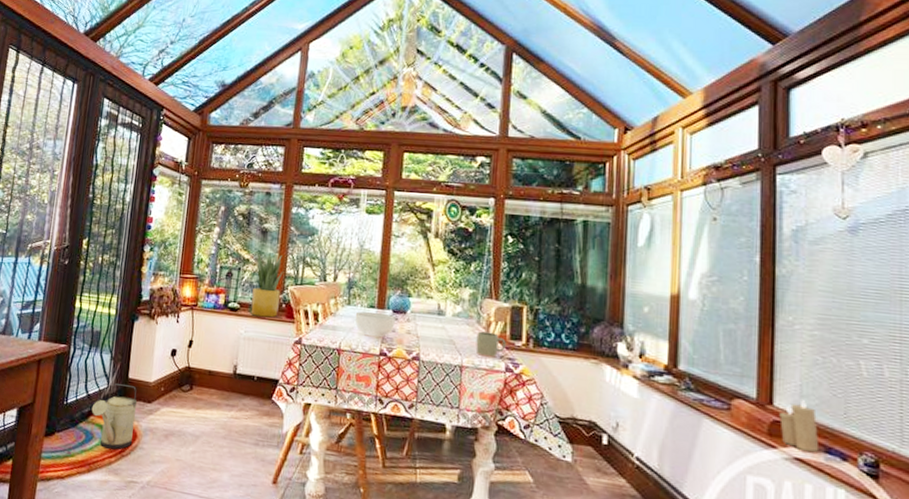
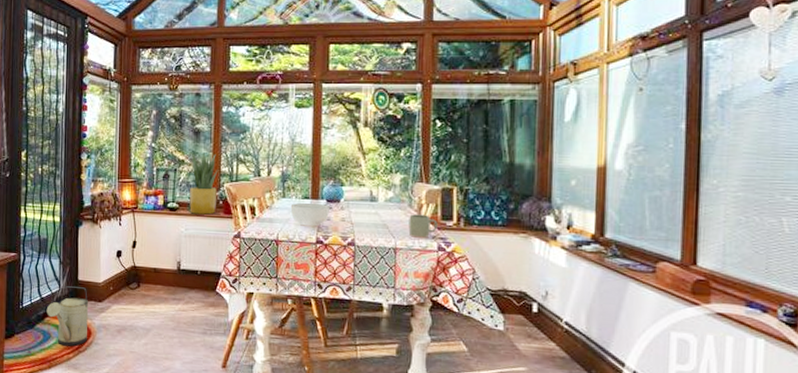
candle: present [779,400,820,453] -> none [703,259,741,307]

